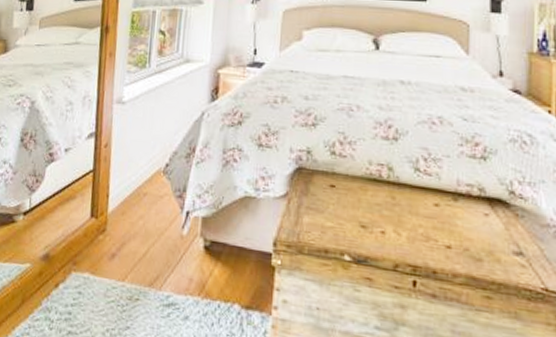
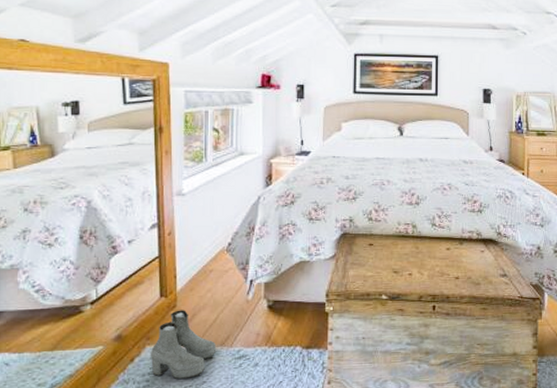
boots: none [75,235,144,320] -> present [151,310,217,379]

